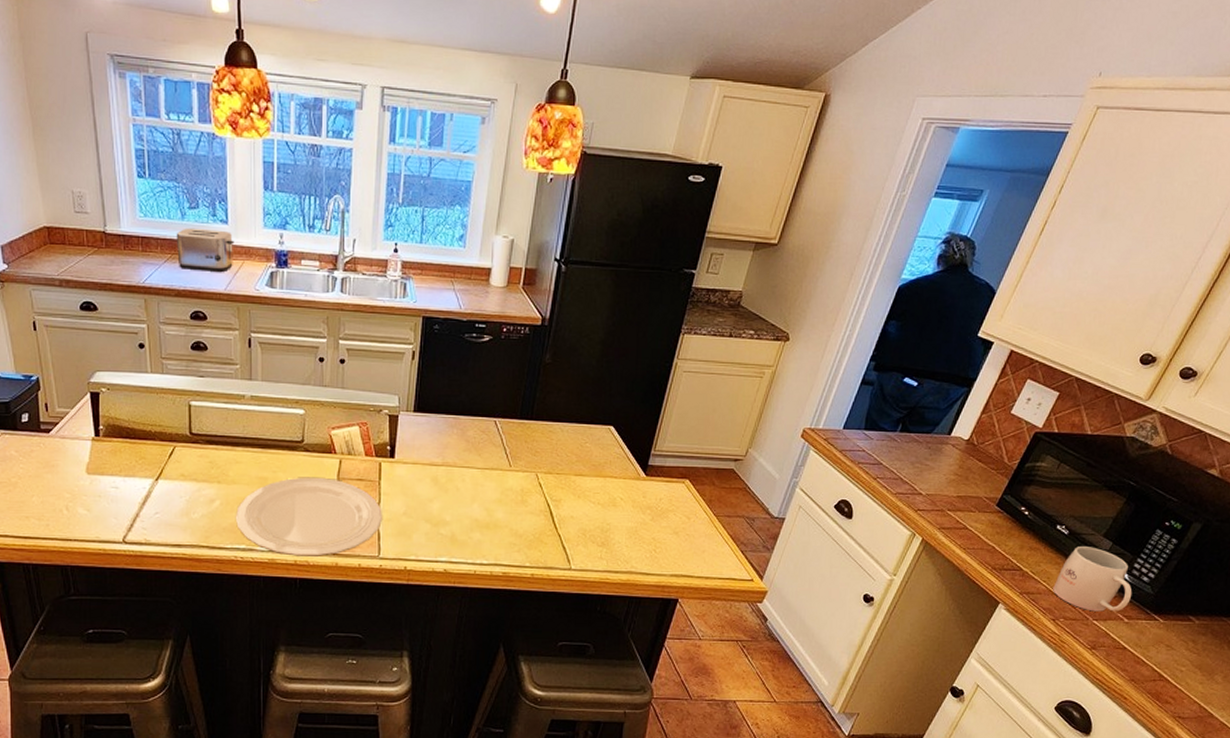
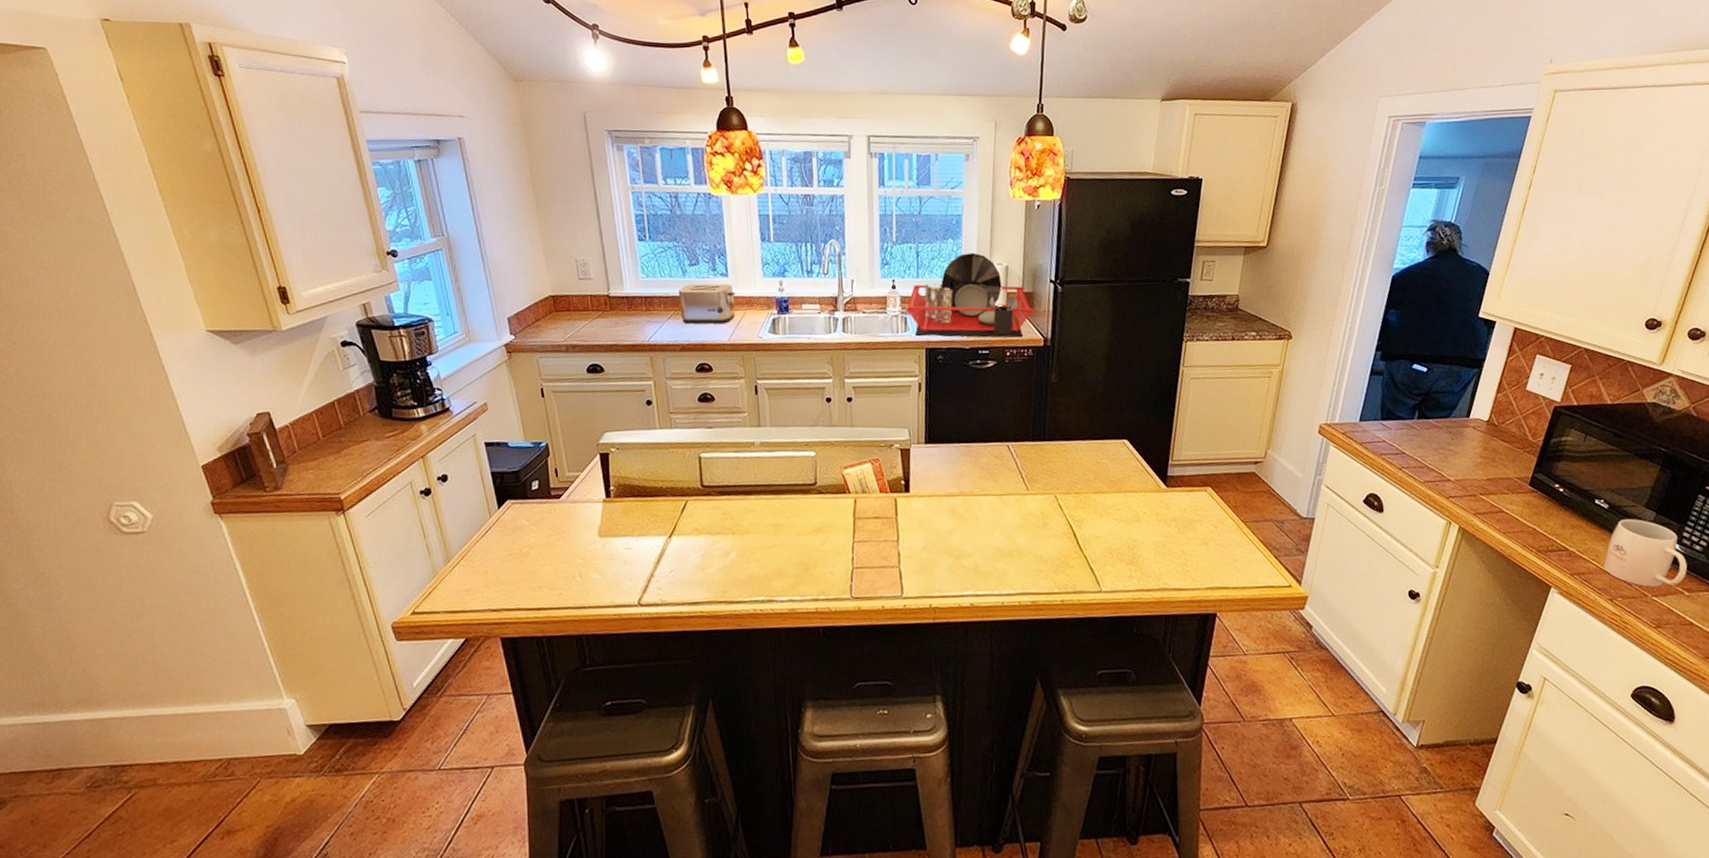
plate: present [235,477,382,556] -> none [752,518,903,604]
dish rack: none [407,222,535,314] -> present [907,252,1034,338]

